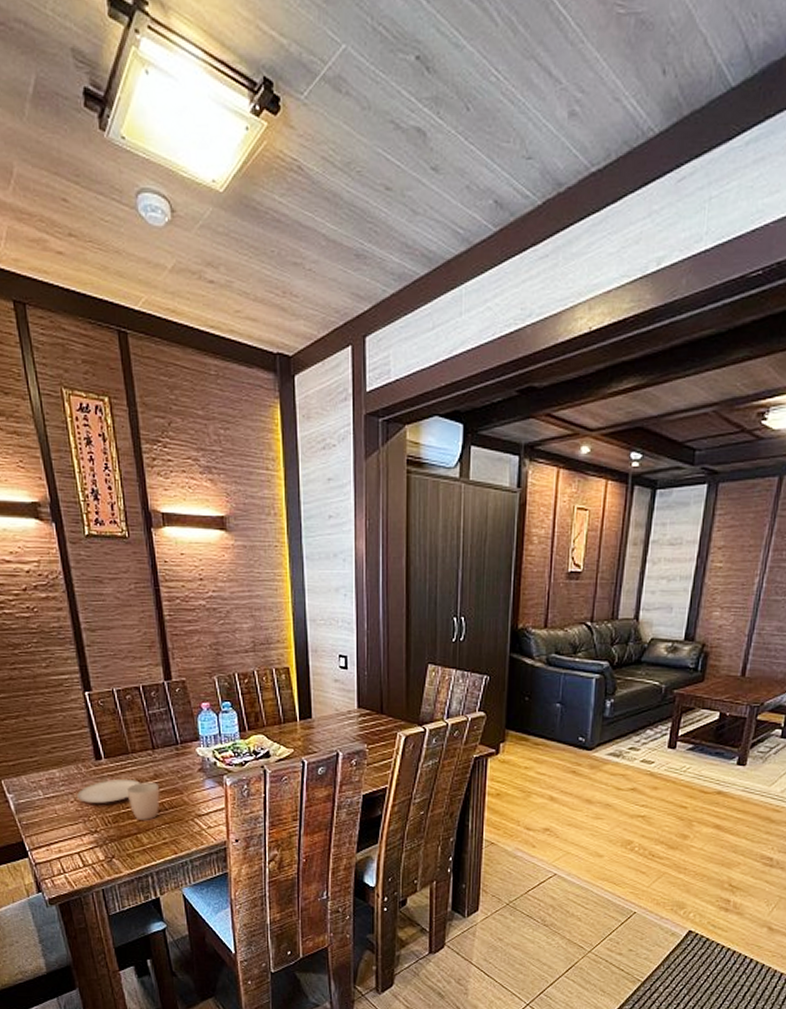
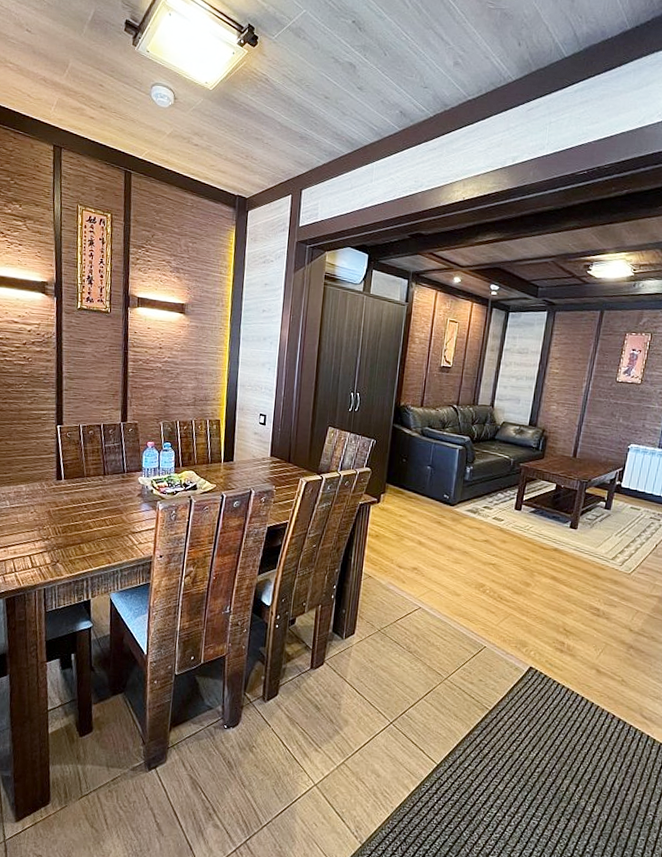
plate: present [77,778,140,803] -> none [37,497,89,516]
cup: present [126,782,161,821] -> none [77,501,105,534]

